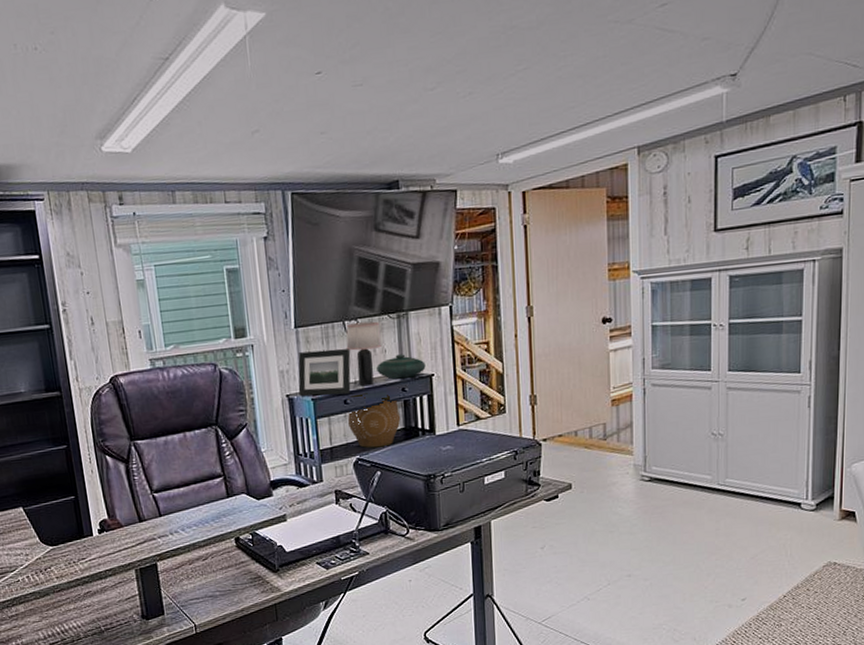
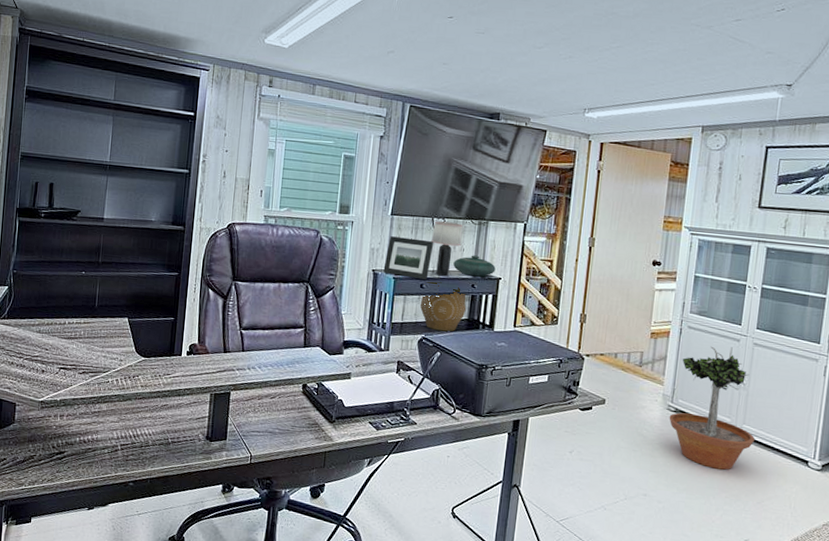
potted tree: none [644,397,741,533] -> present [669,346,755,470]

